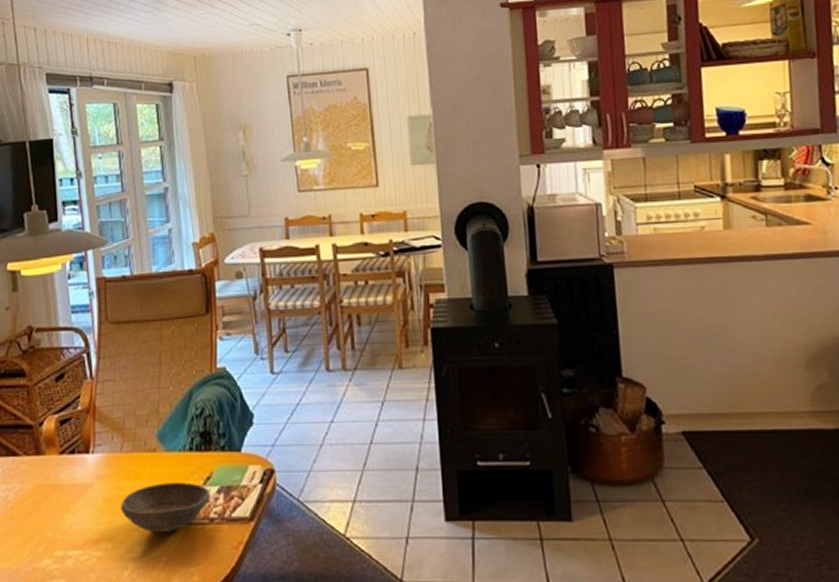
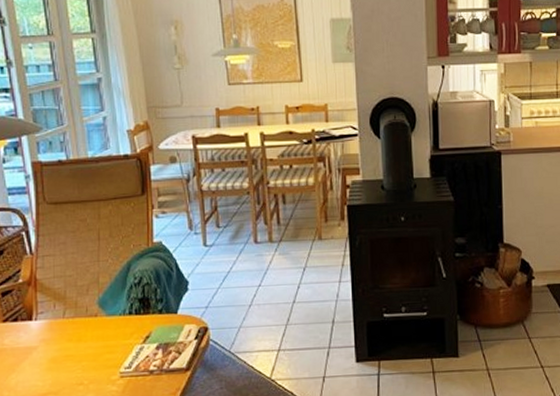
bowl: present [120,482,211,532] -> none [65,341,150,385]

